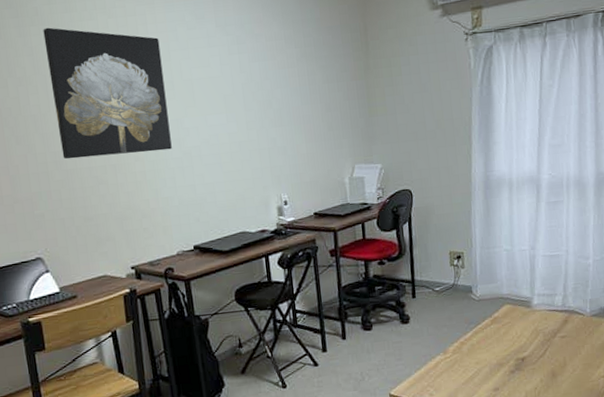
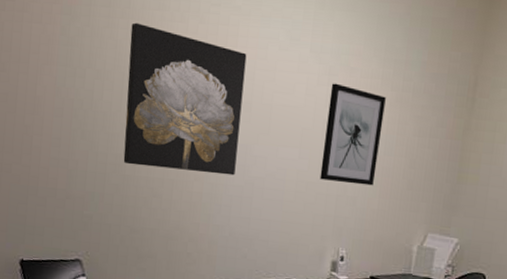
wall art: none [241,50,299,137] -> present [319,83,386,186]

